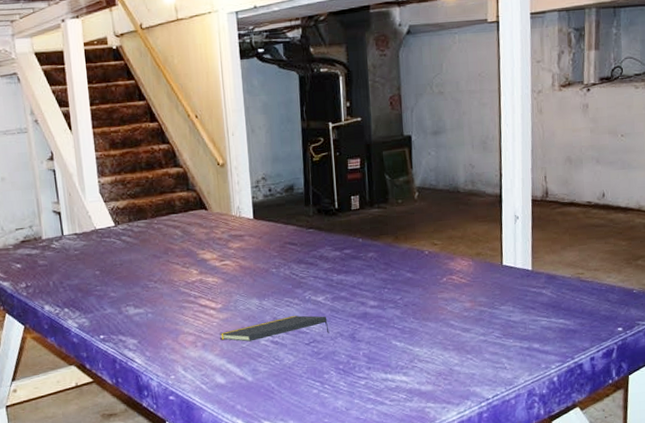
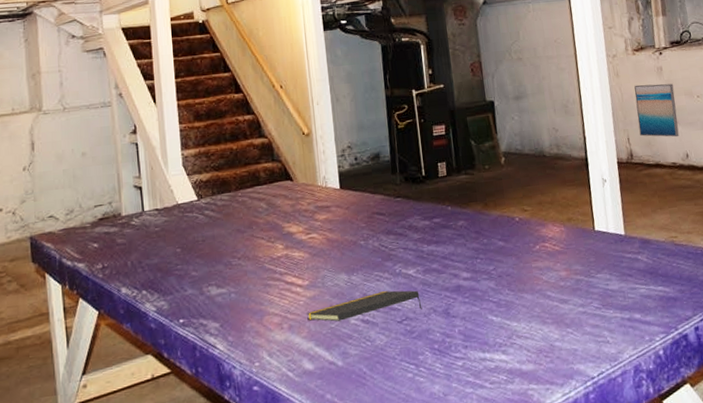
wall art: none [556,121,598,176] -> present [634,83,679,137]

